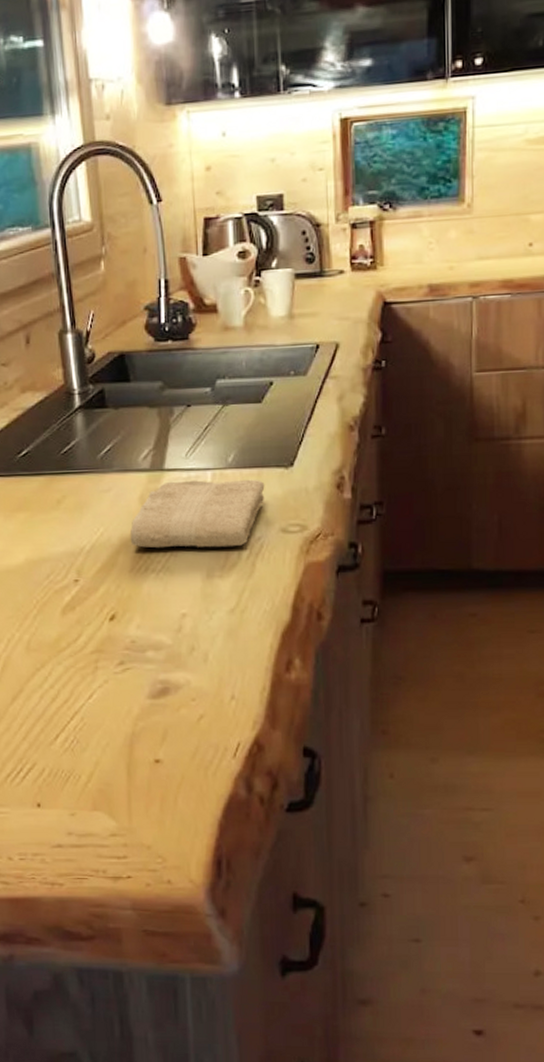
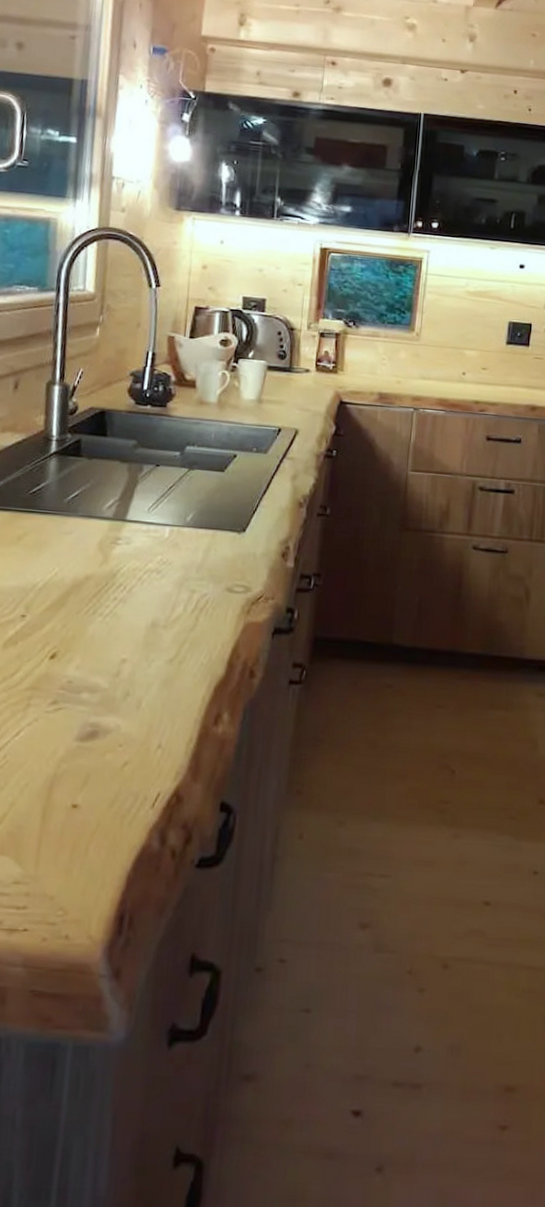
washcloth: present [130,479,265,549] -> none [83,532,217,601]

